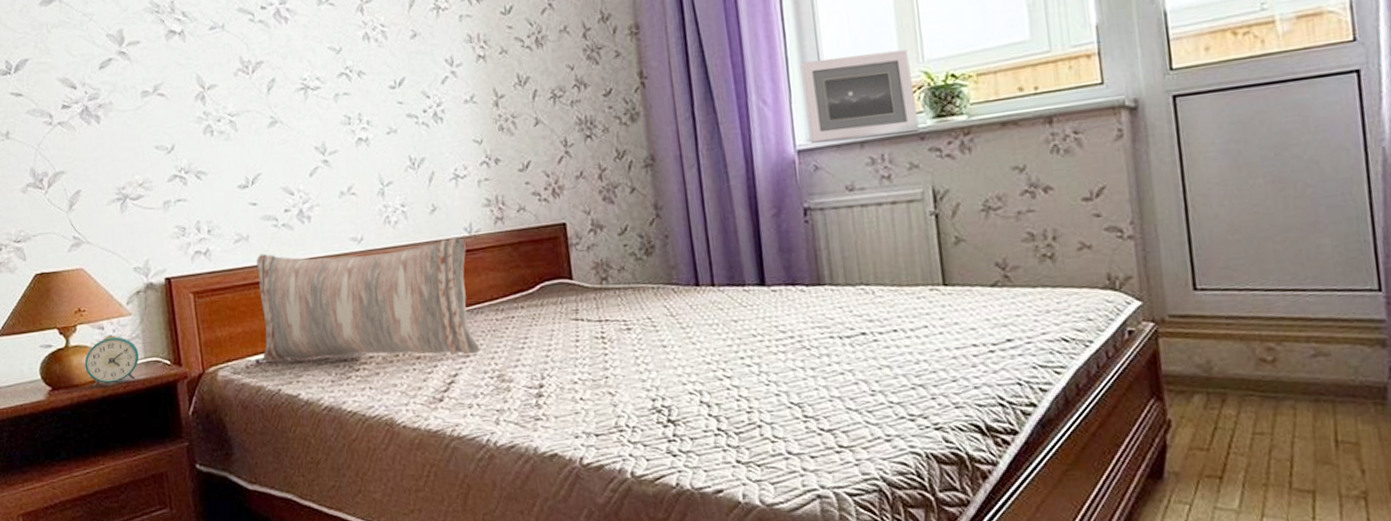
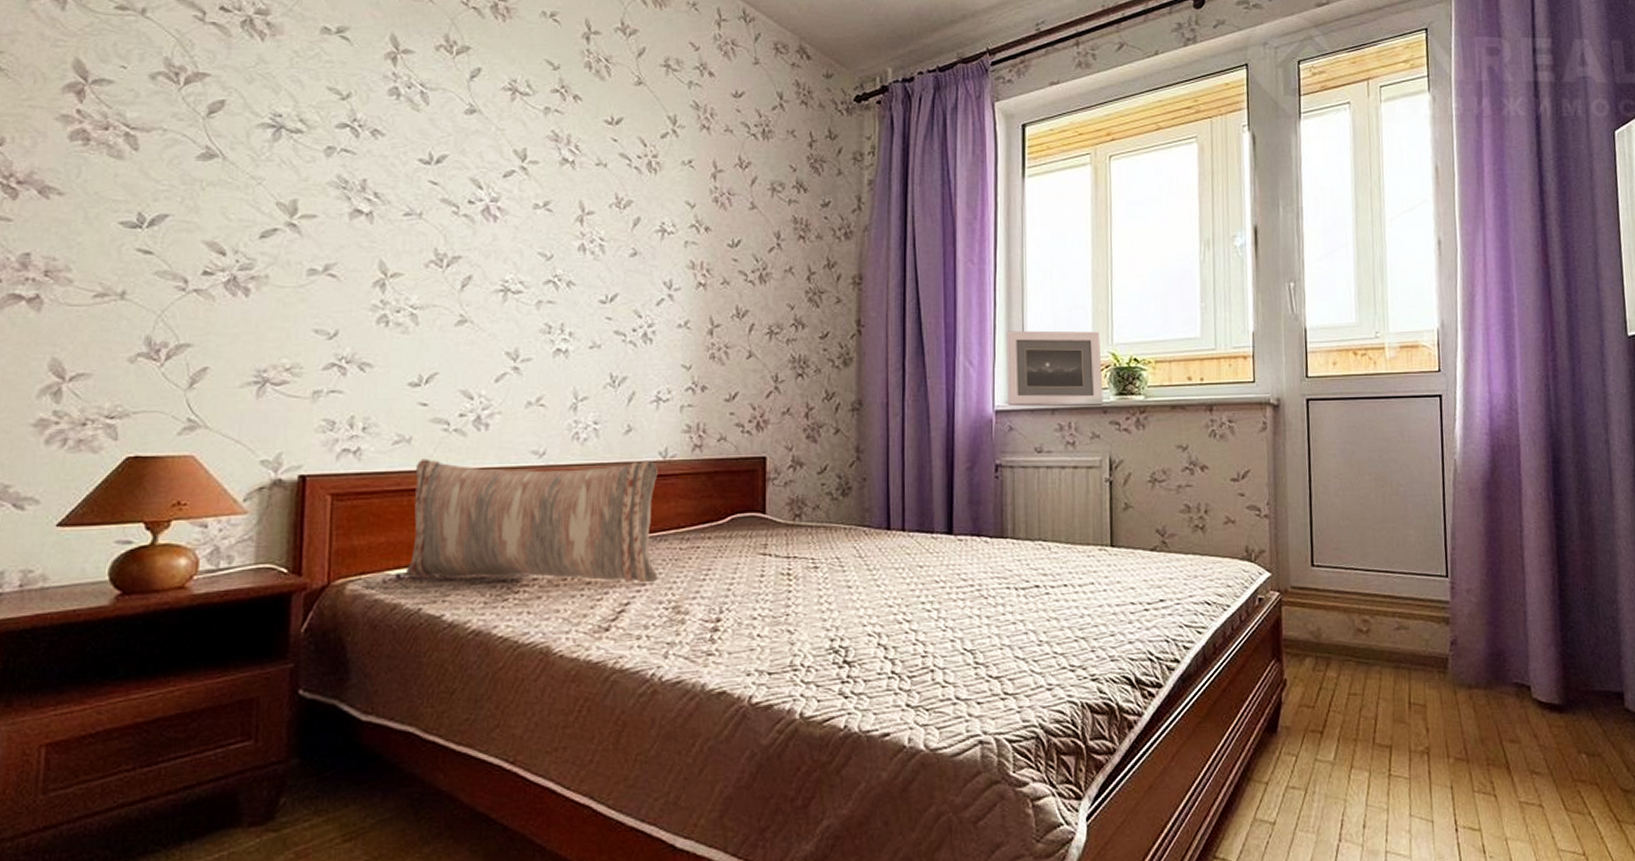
alarm clock: present [84,335,140,388] -> none [172,535,249,595]

